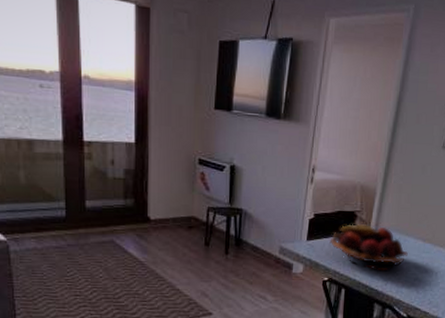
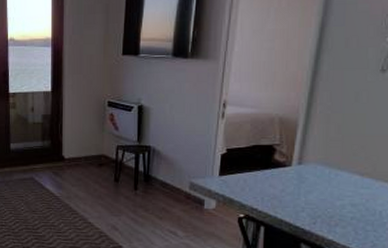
fruit basket: present [329,224,408,270] -> none [245,158,341,208]

